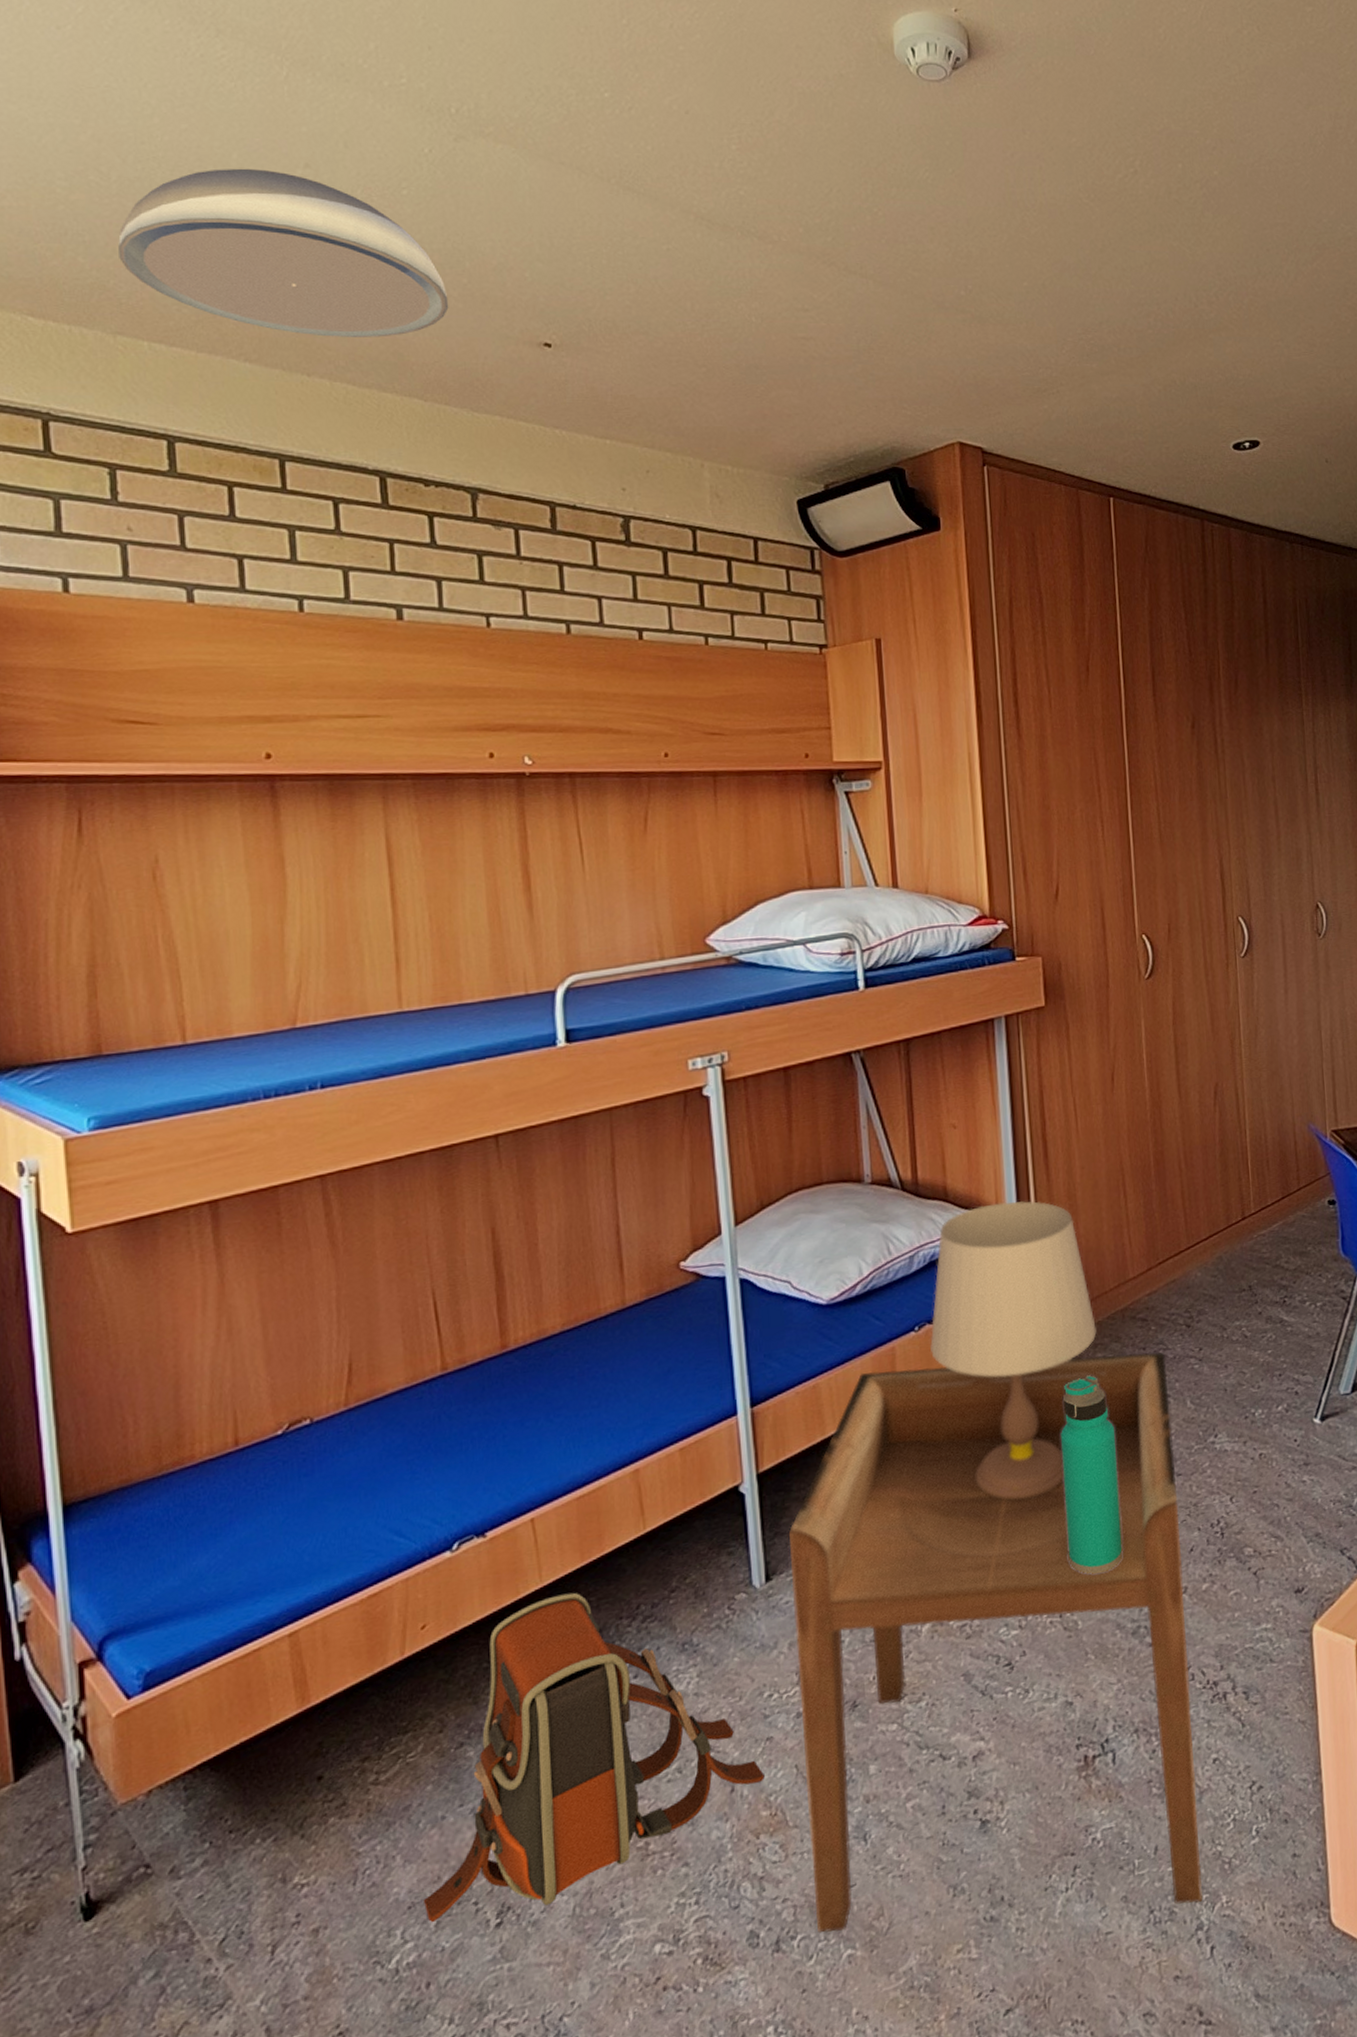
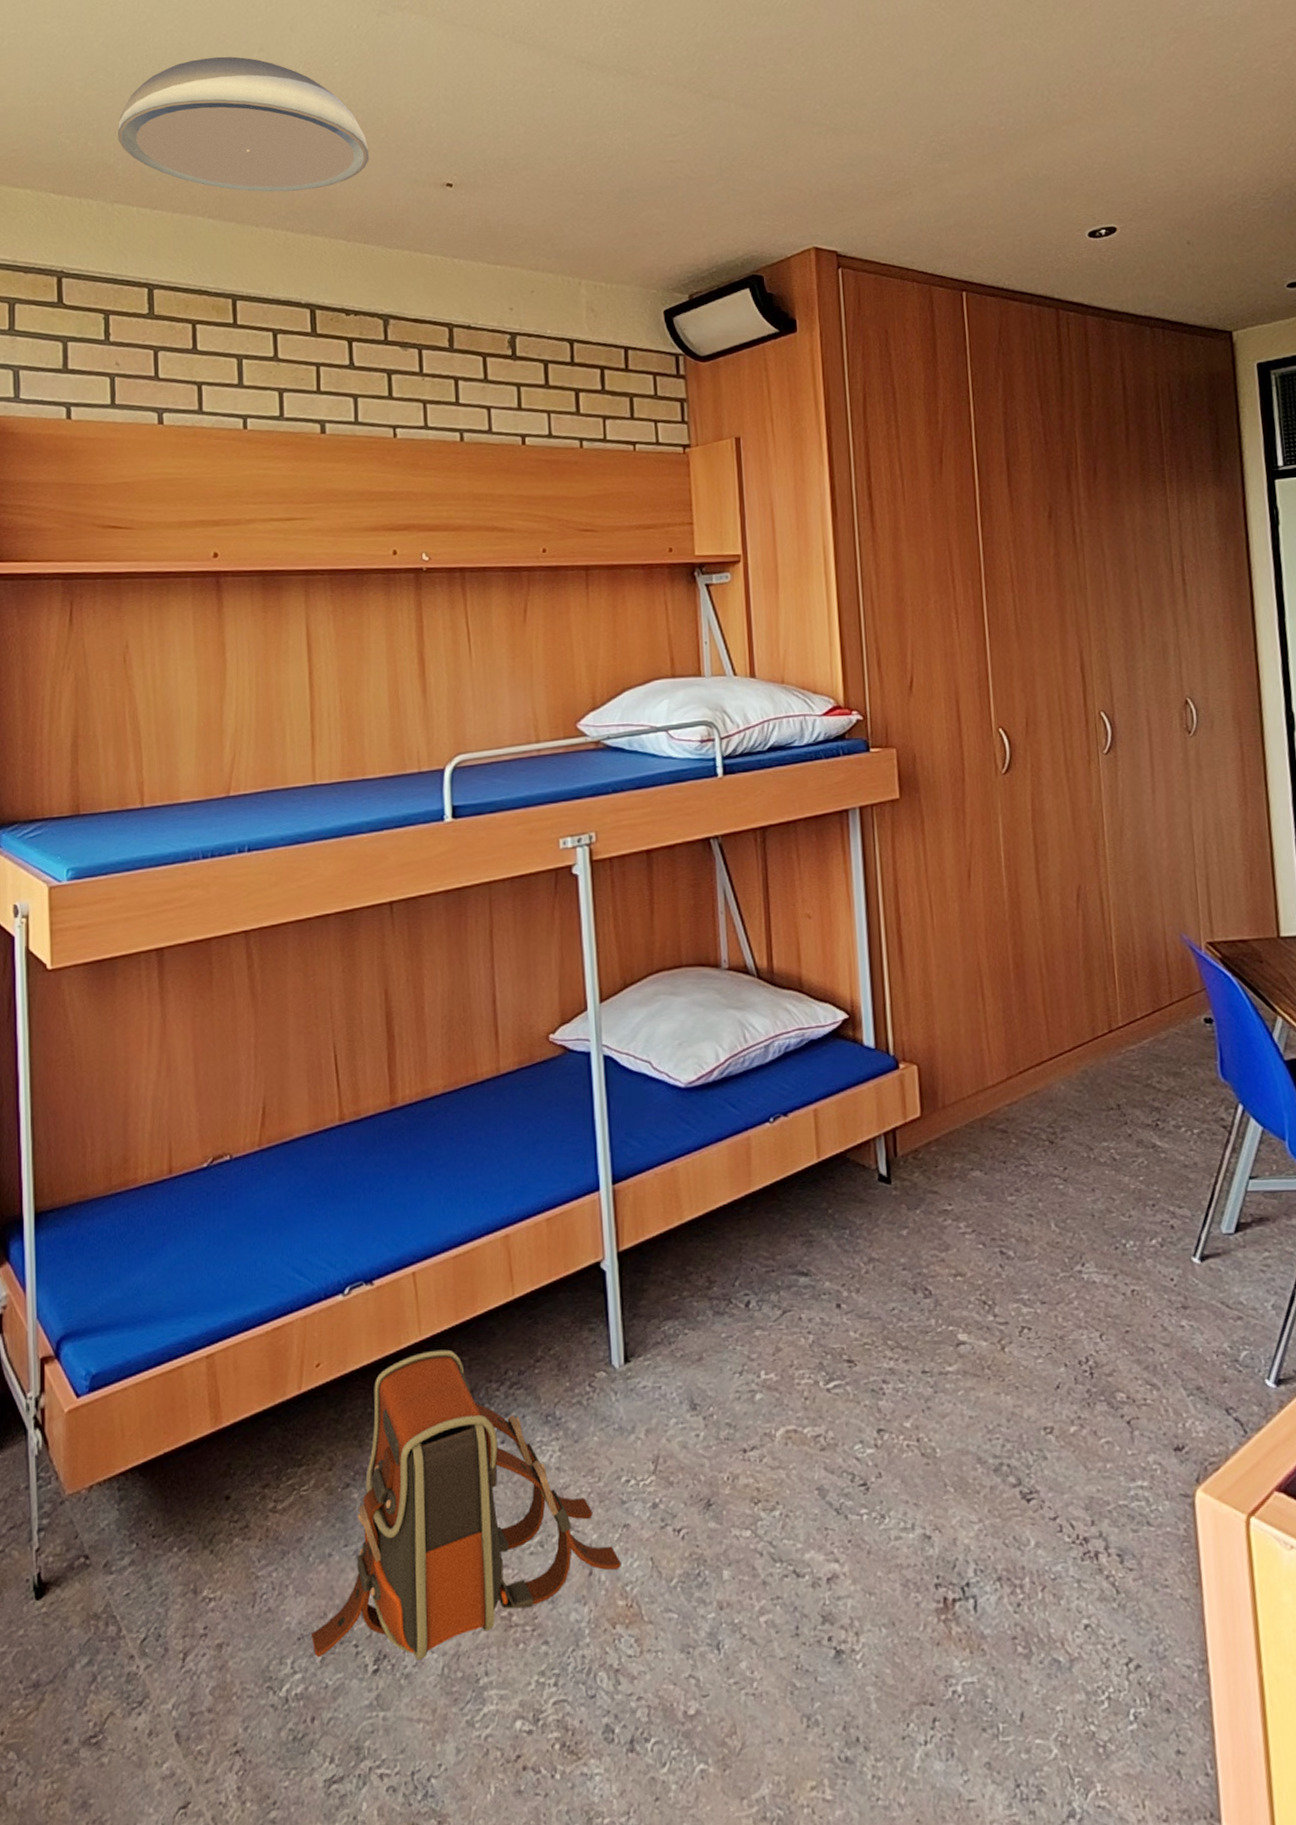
side table: present [789,1351,1203,1934] -> none [647,1159,1074,1787]
table lamp: present [930,1201,1097,1500] -> none [785,996,954,1309]
water bottle: present [1061,1375,1123,1575] -> none [917,1185,984,1400]

